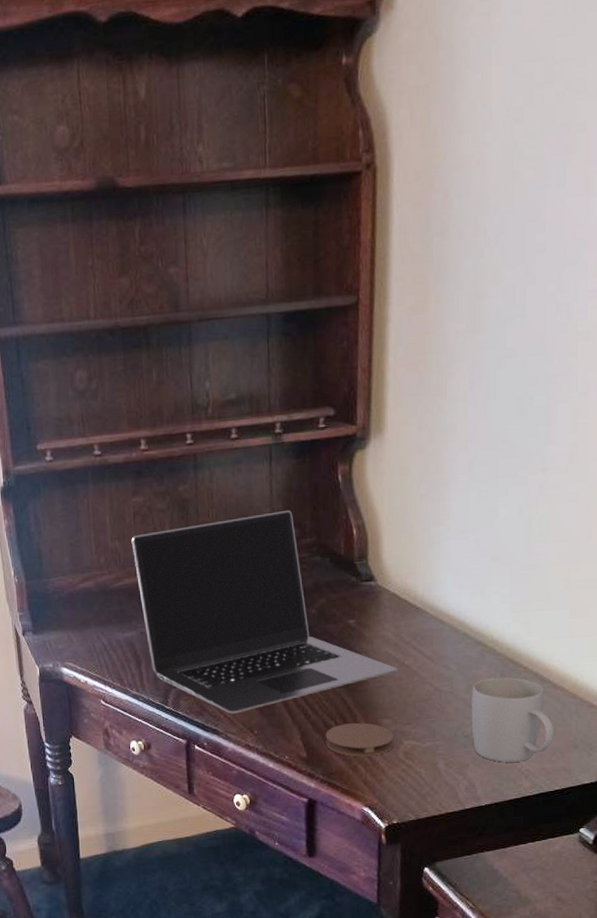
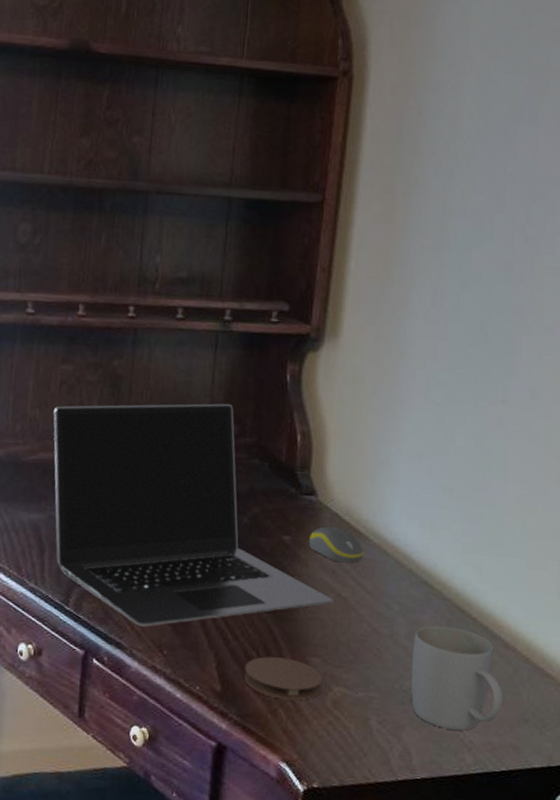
computer mouse: none [371,606,422,636] -> present [308,526,364,563]

